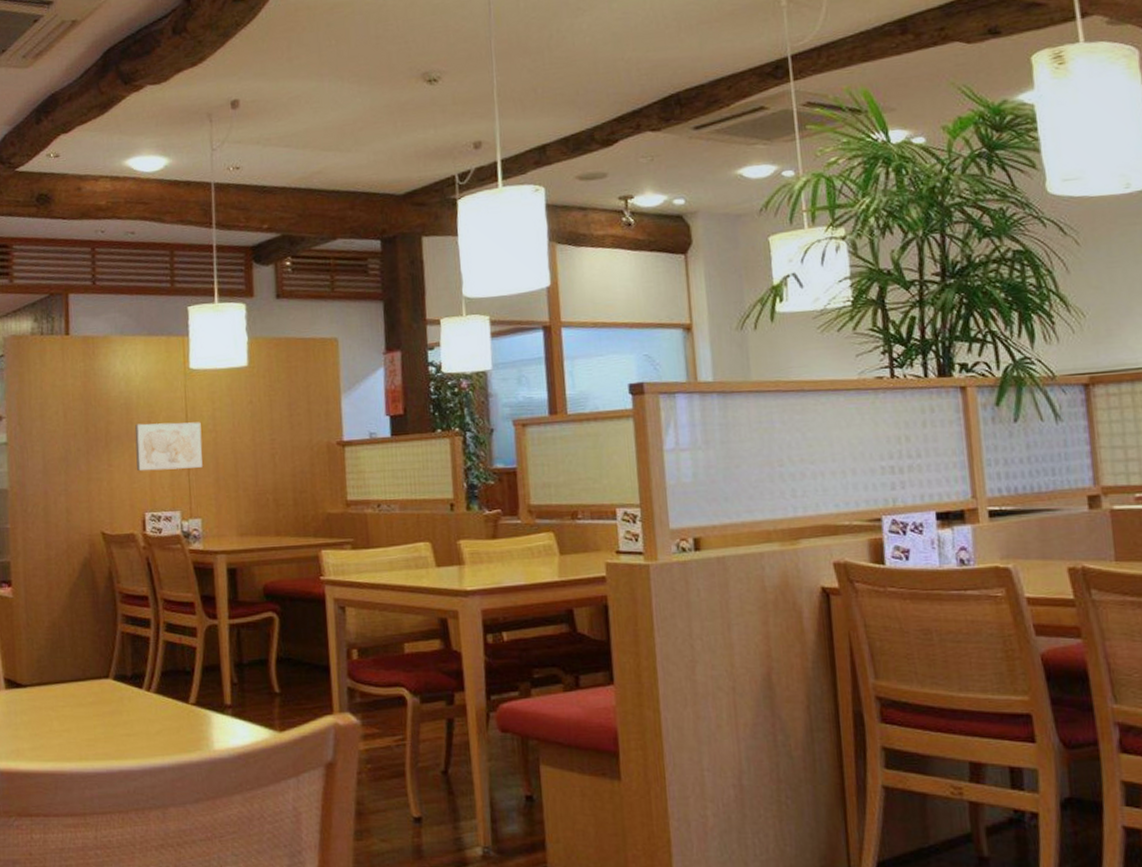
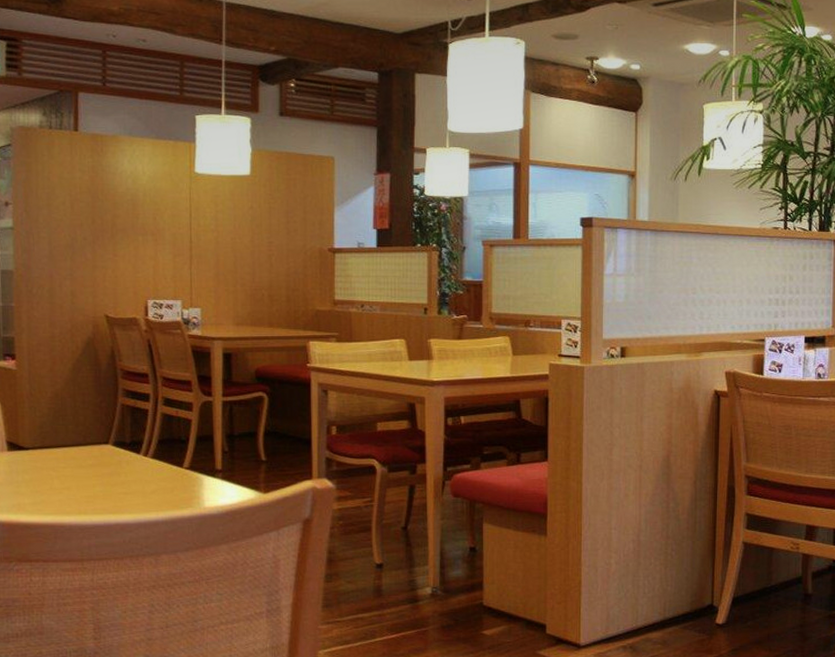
wall art: present [134,422,203,472] -> none [140,219,204,263]

